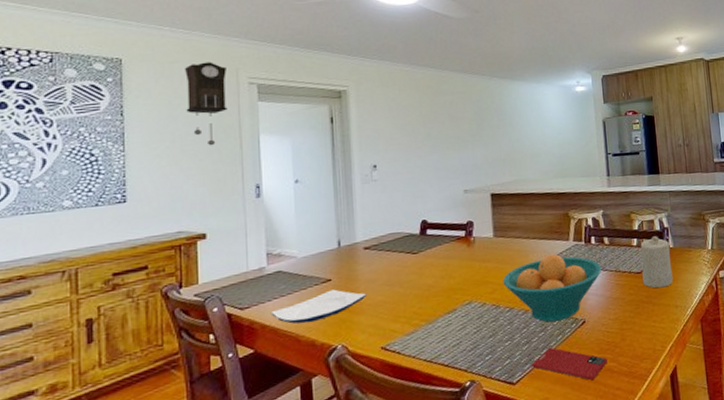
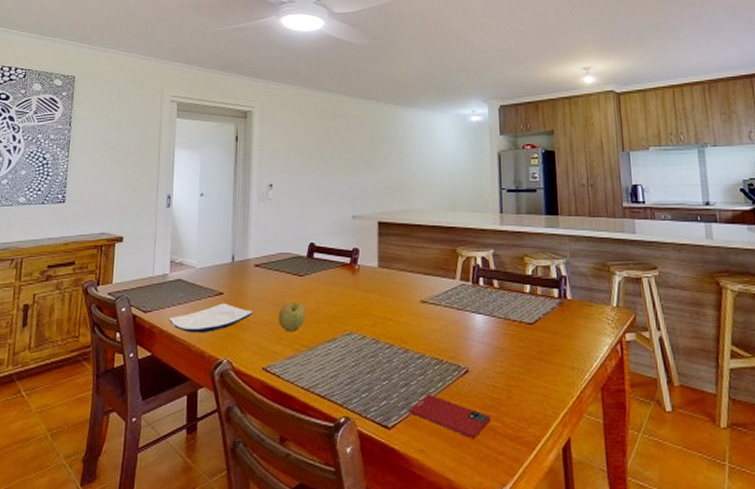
pendulum clock: present [185,62,227,146] -> none [119,80,154,157]
apple: none [393,279,423,309] -> present [278,302,305,332]
fruit bowl: present [503,253,602,322] -> none [384,291,490,366]
candle: present [640,236,673,289] -> none [533,284,570,344]

